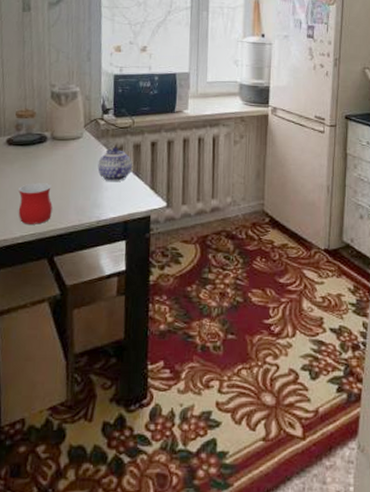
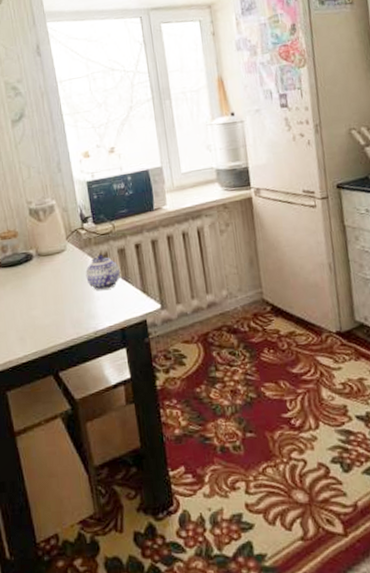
mug: present [18,183,52,224] -> none [14,300,50,344]

